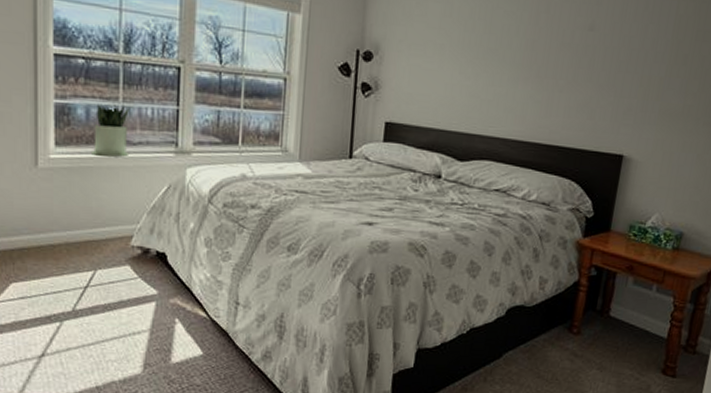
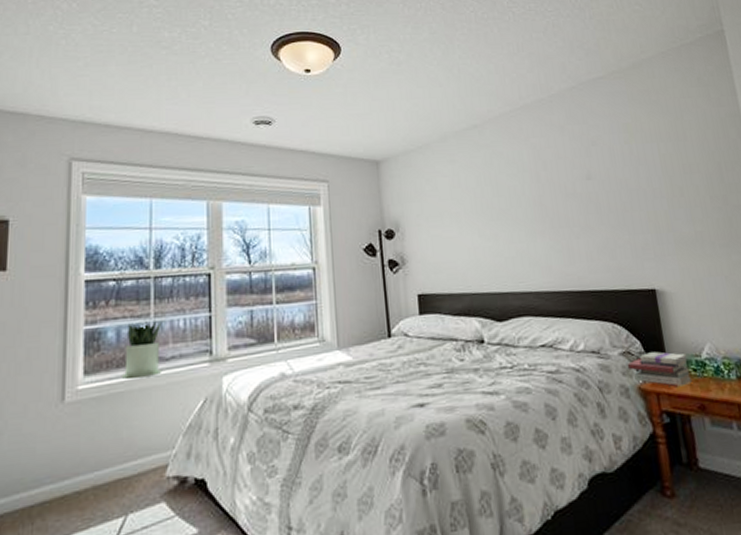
books: none [572,212,632,247] -> present [627,351,693,388]

